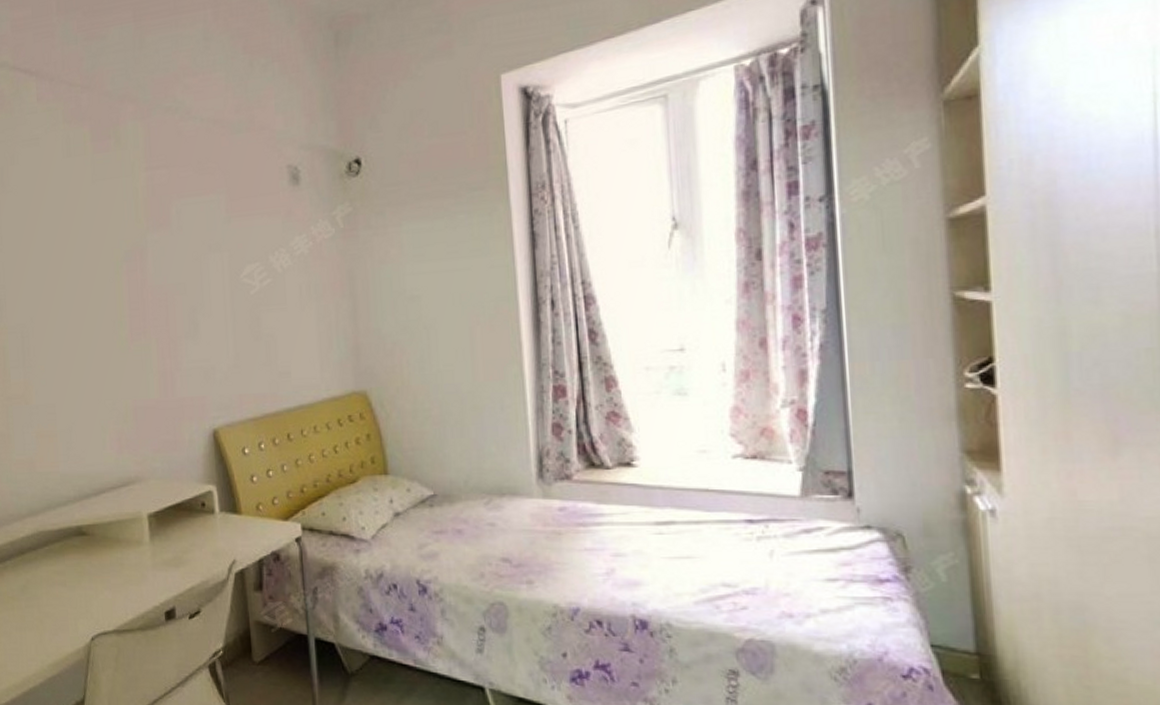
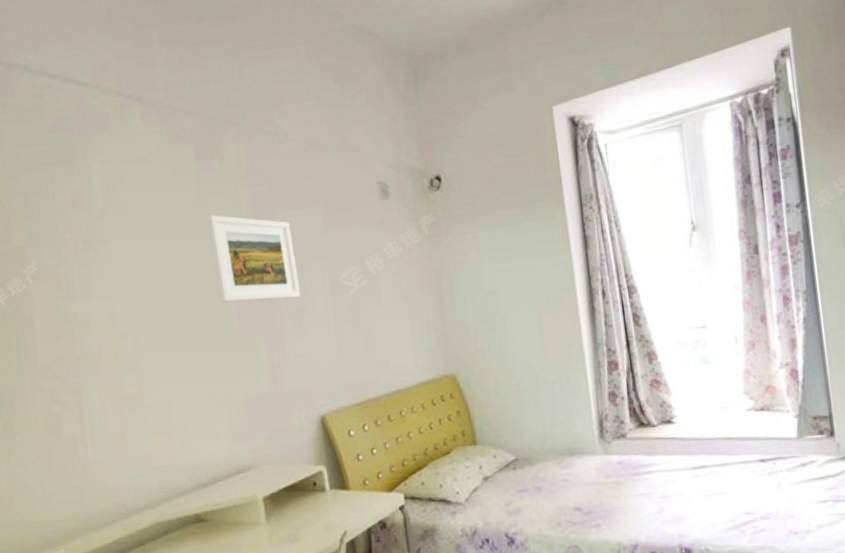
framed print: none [100,201,197,299] -> present [206,215,301,303]

